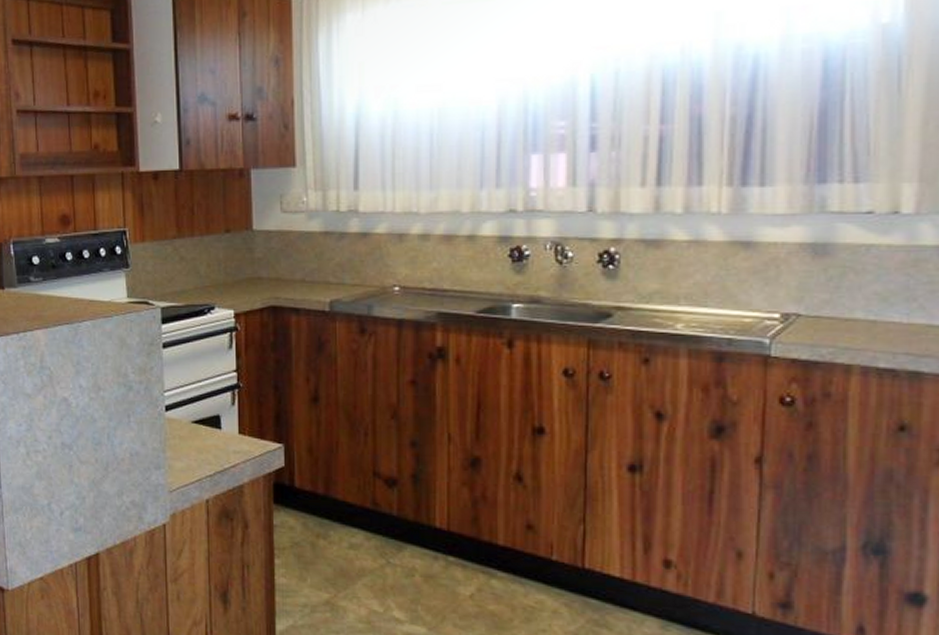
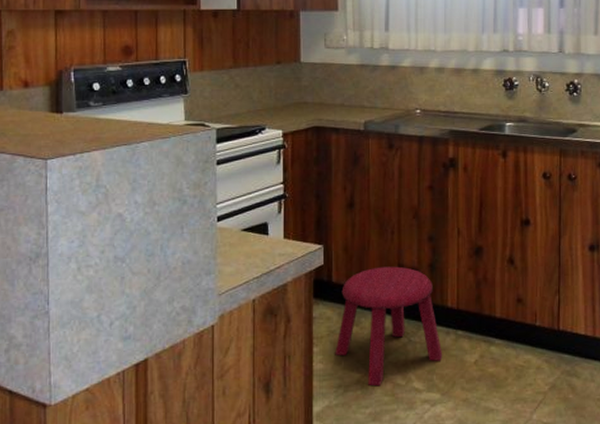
stool: none [299,473,430,611] -> present [335,266,443,387]

